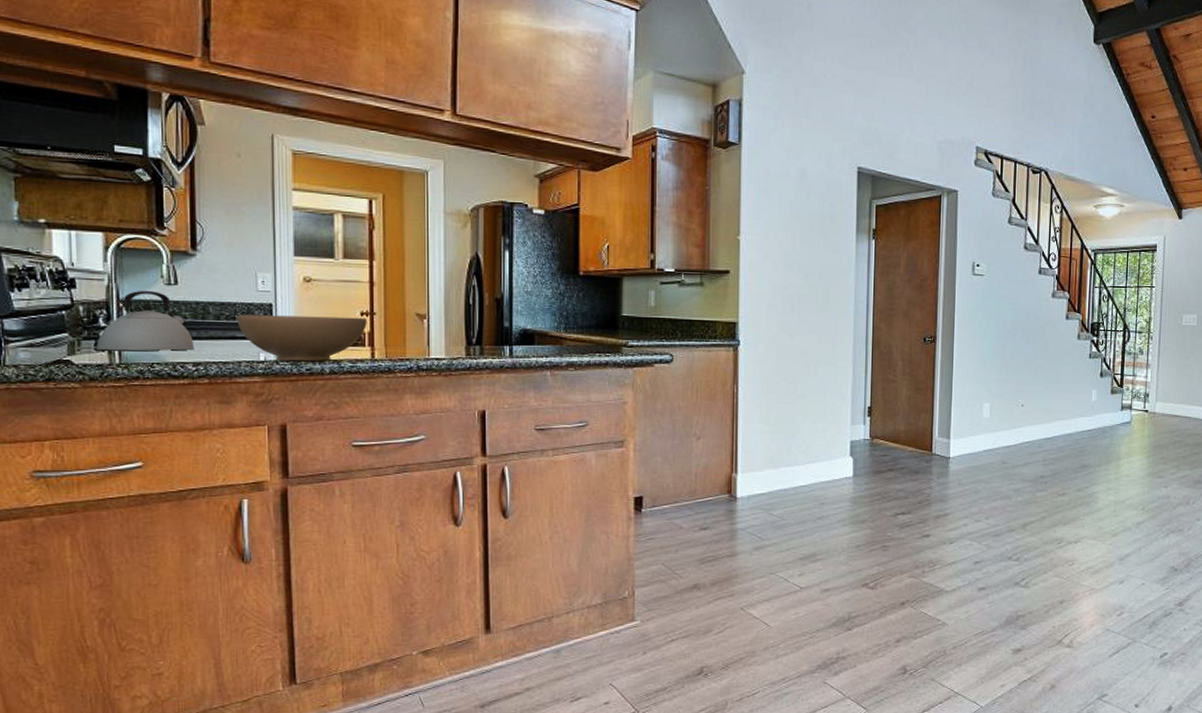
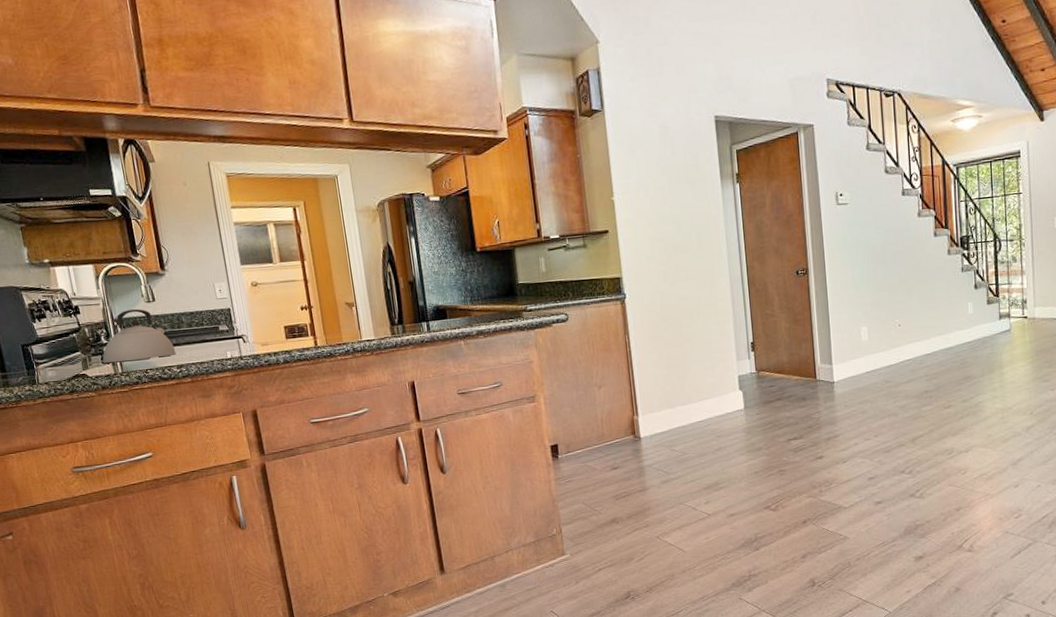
bowl: present [237,314,367,363] -> none [204,311,307,357]

